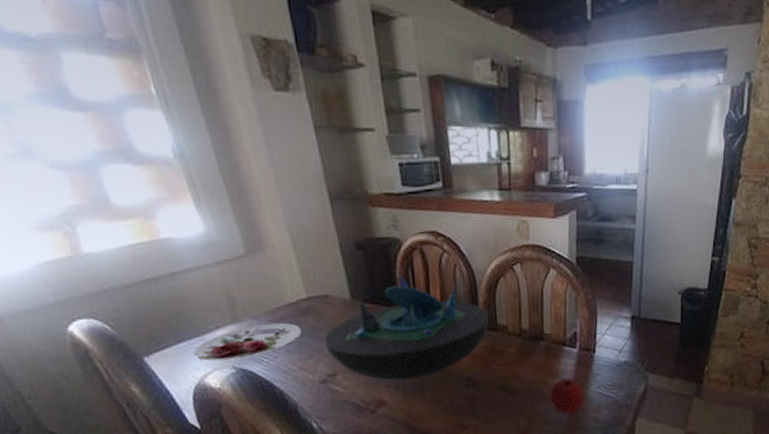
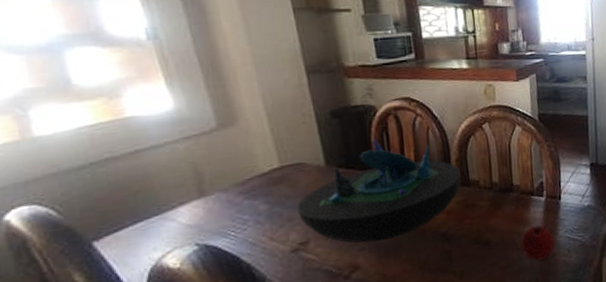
plate: present [194,322,302,362] -> none [152,193,273,240]

